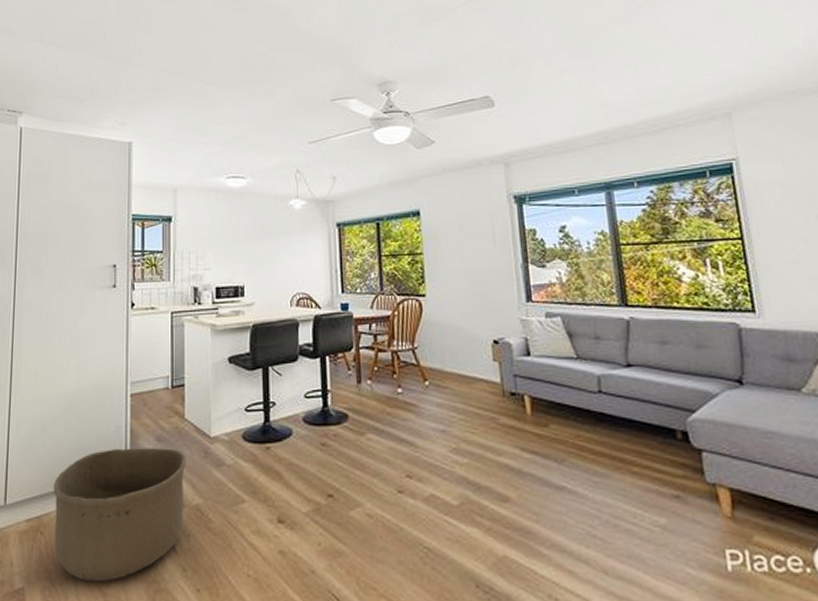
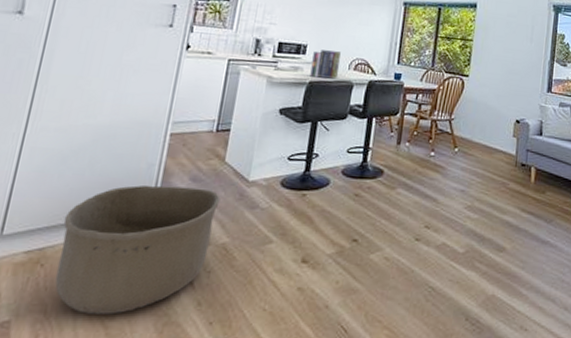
books: none [252,288,282,319] -> present [310,50,341,79]

